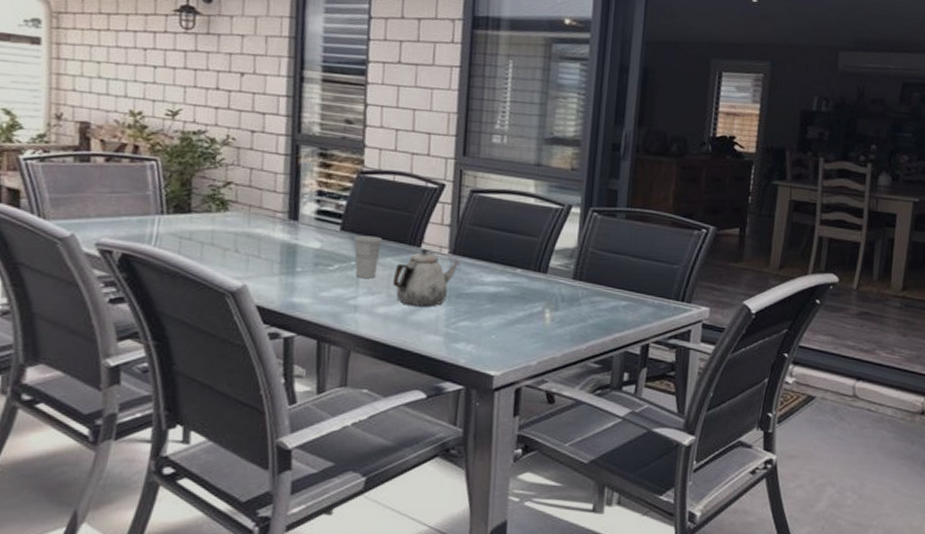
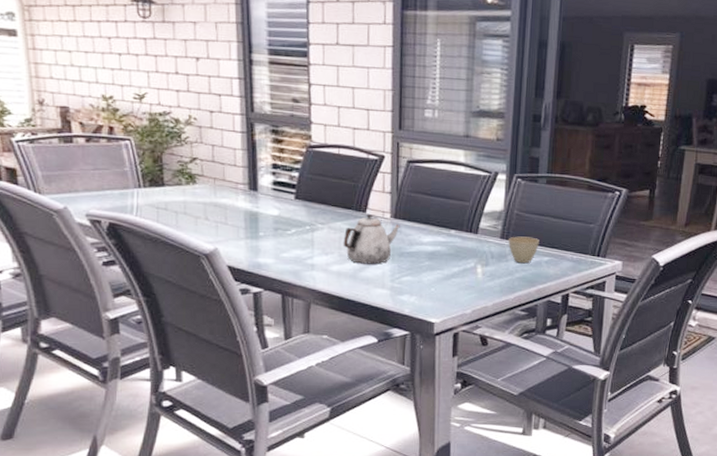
cup: present [353,235,383,279] -> none [306,203,333,241]
cup: none [581,277,617,309] -> present [508,236,539,264]

